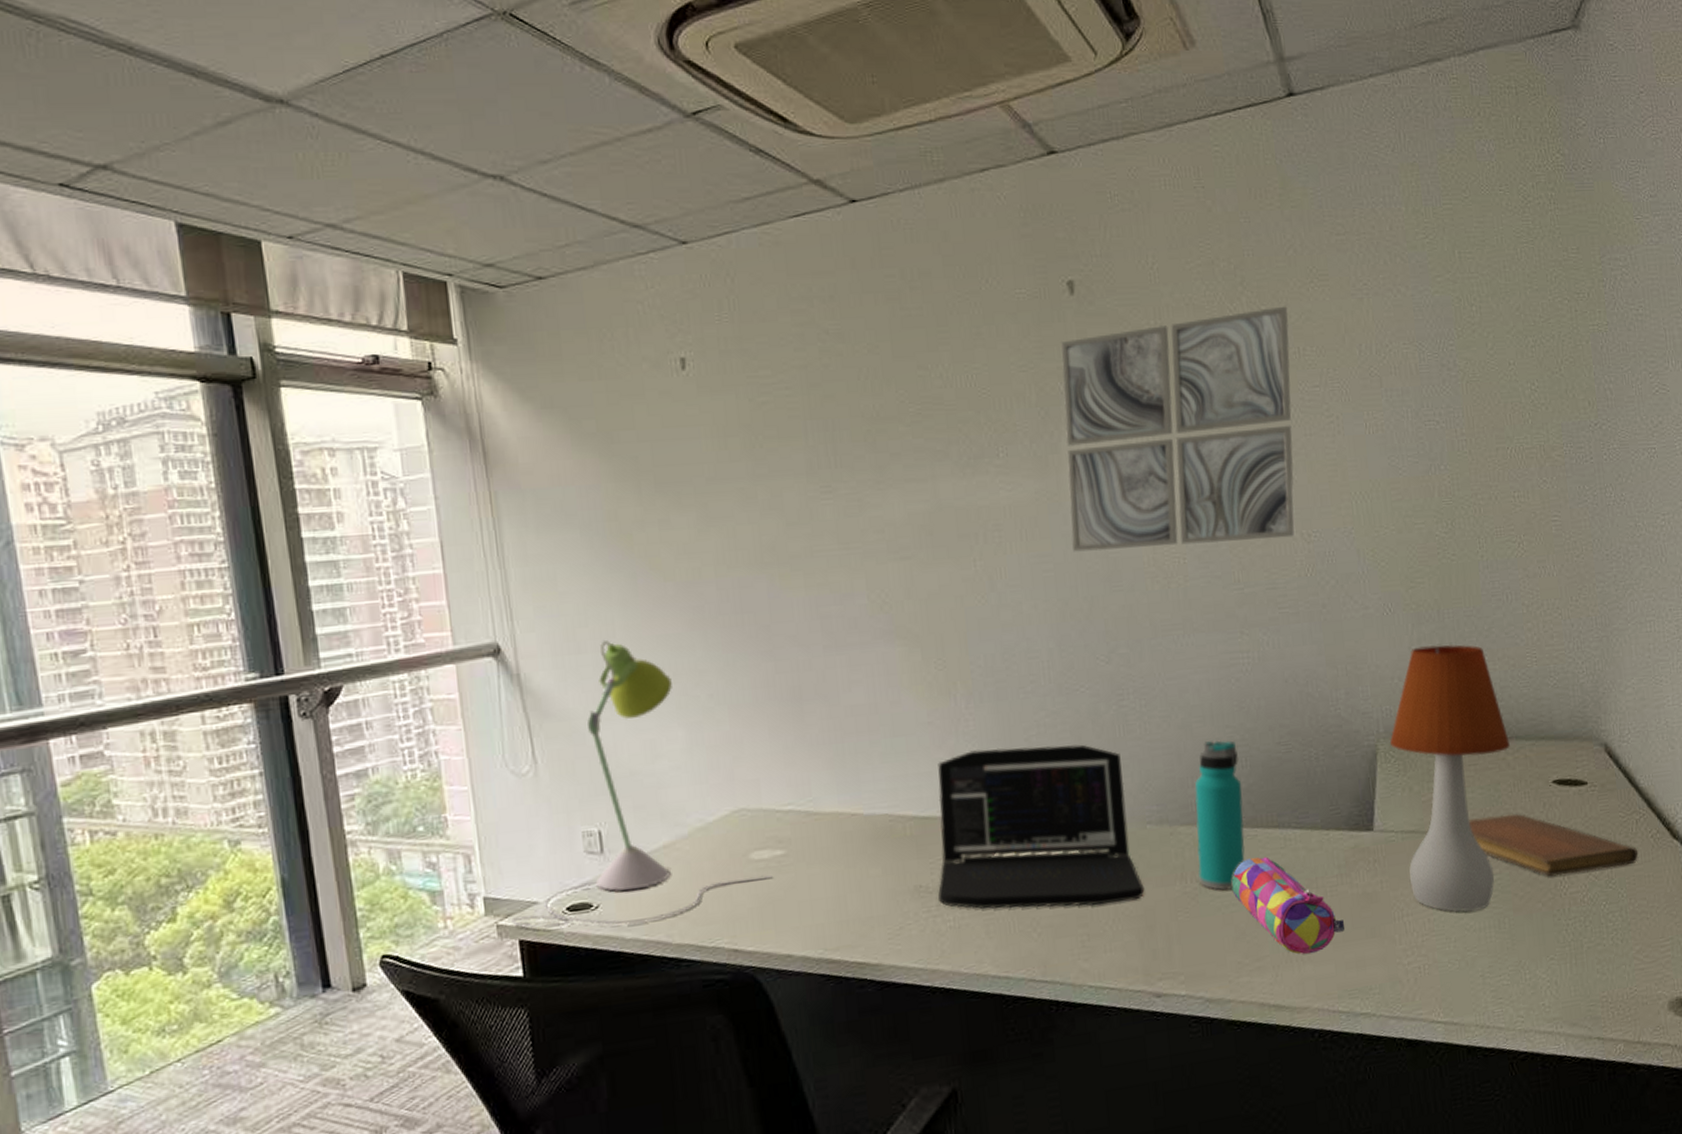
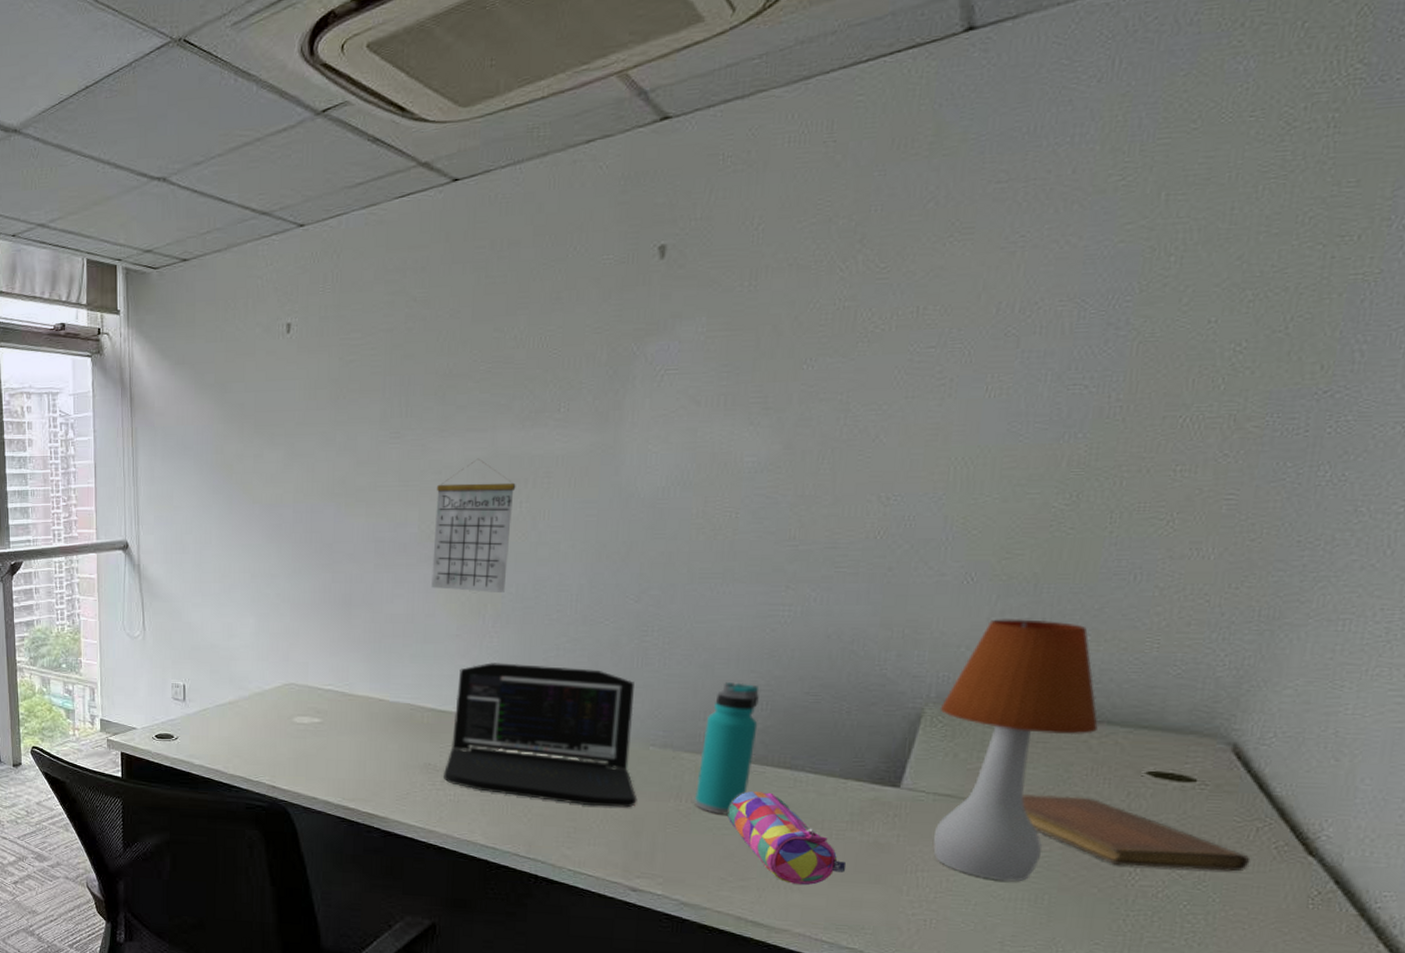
desk lamp: present [511,641,773,929] -> none [117,545,309,755]
calendar: none [882,512,973,669] -> present [431,458,516,594]
wall art: present [1061,306,1296,552] -> none [619,263,914,501]

